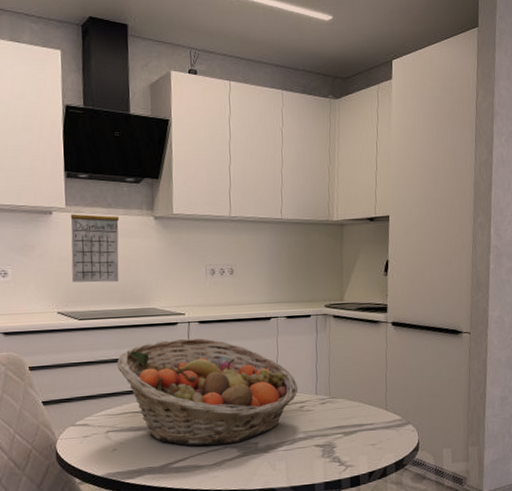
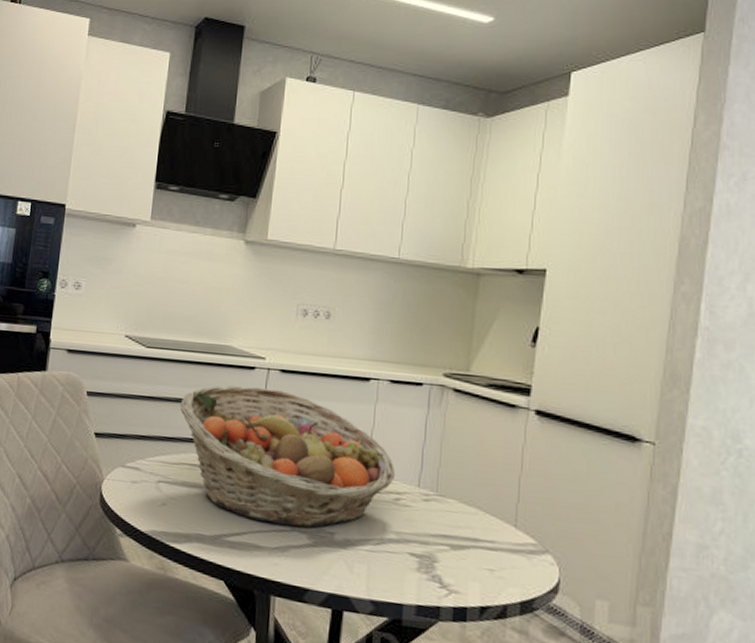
calendar: present [70,200,120,283] -> none [146,216,207,310]

